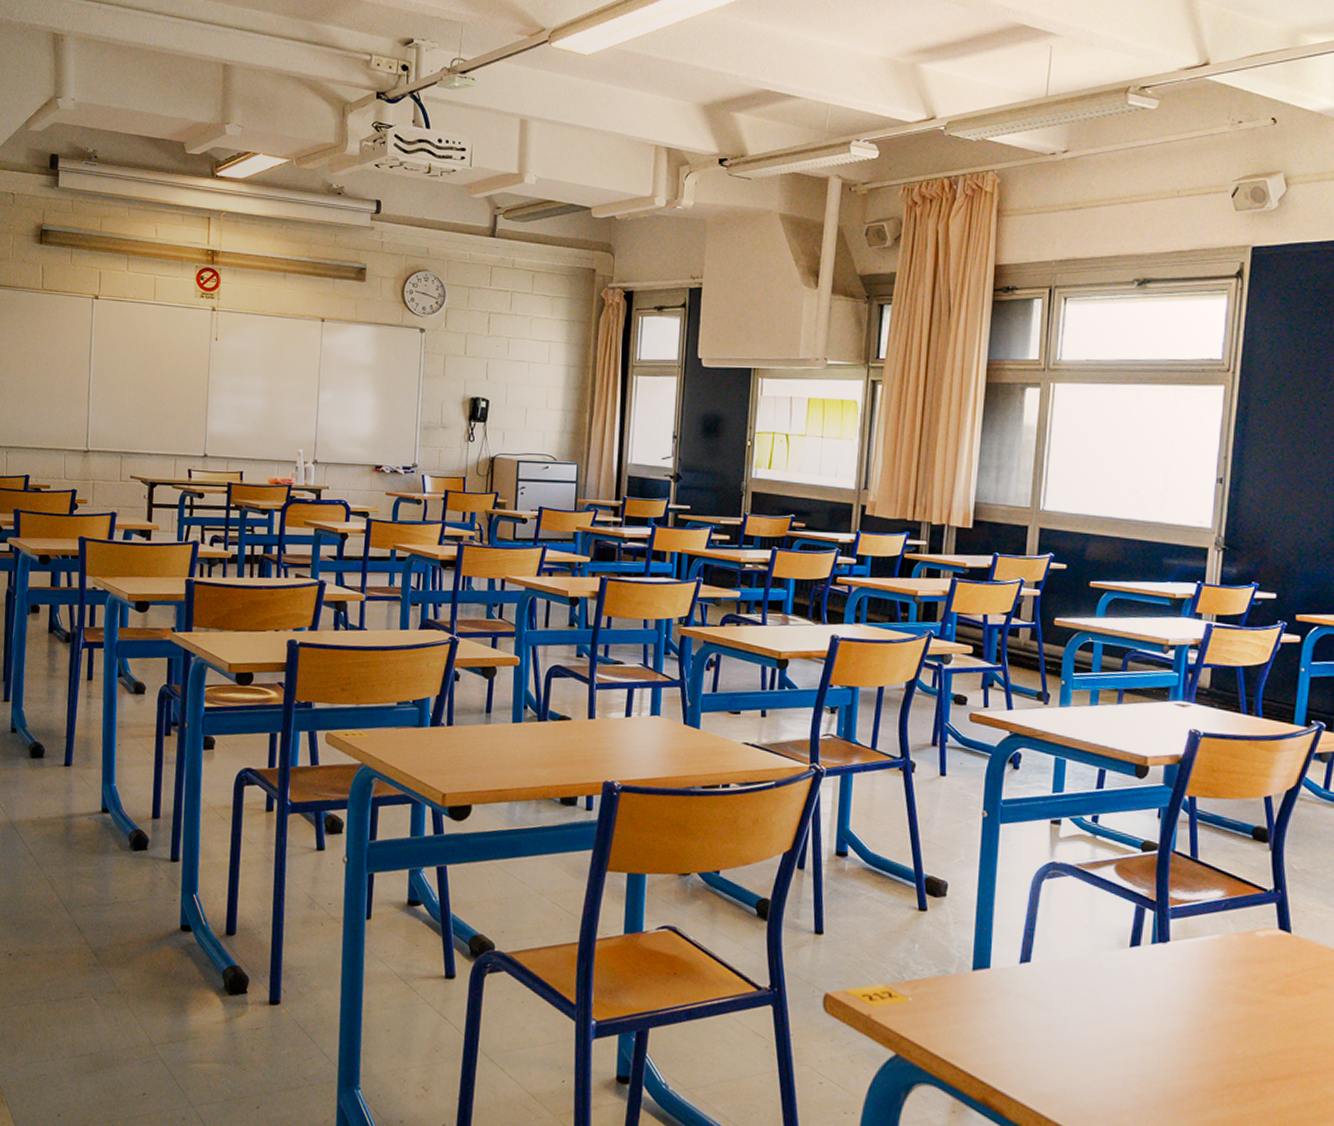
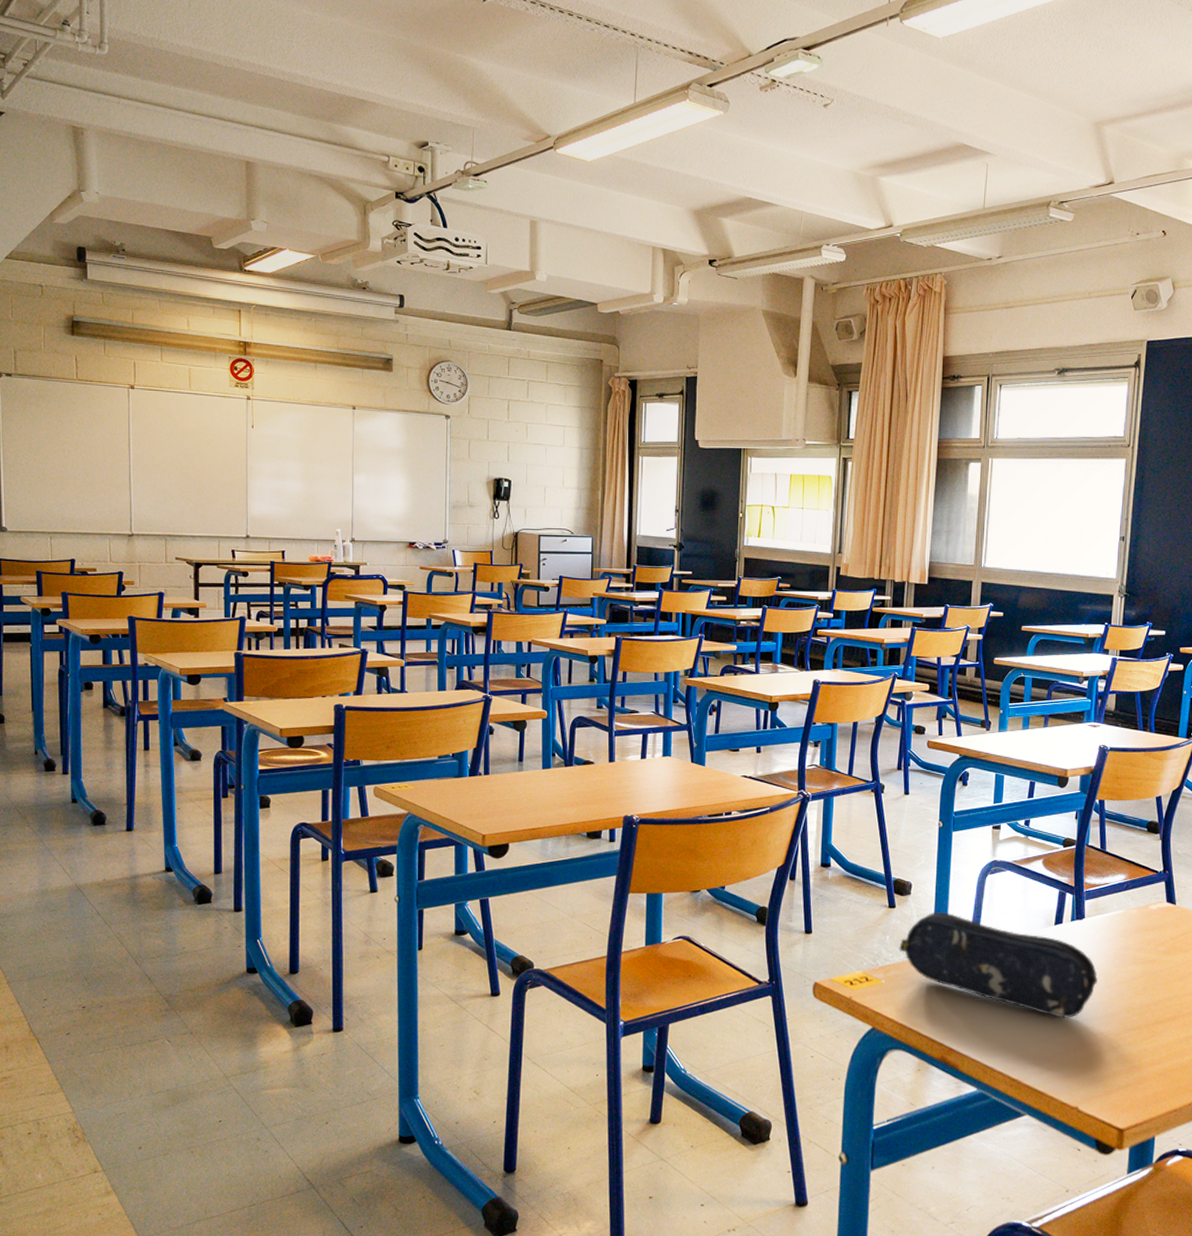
pencil case: none [930,919,1186,1065] -> present [899,912,1098,1018]

